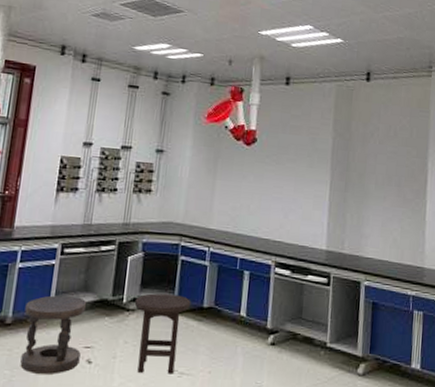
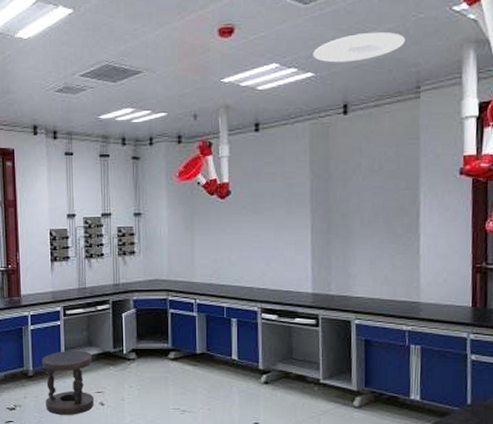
stool: present [134,293,191,374] -> none [133,343,185,412]
ceiling light: none [343,12,422,36] -> present [313,31,405,63]

